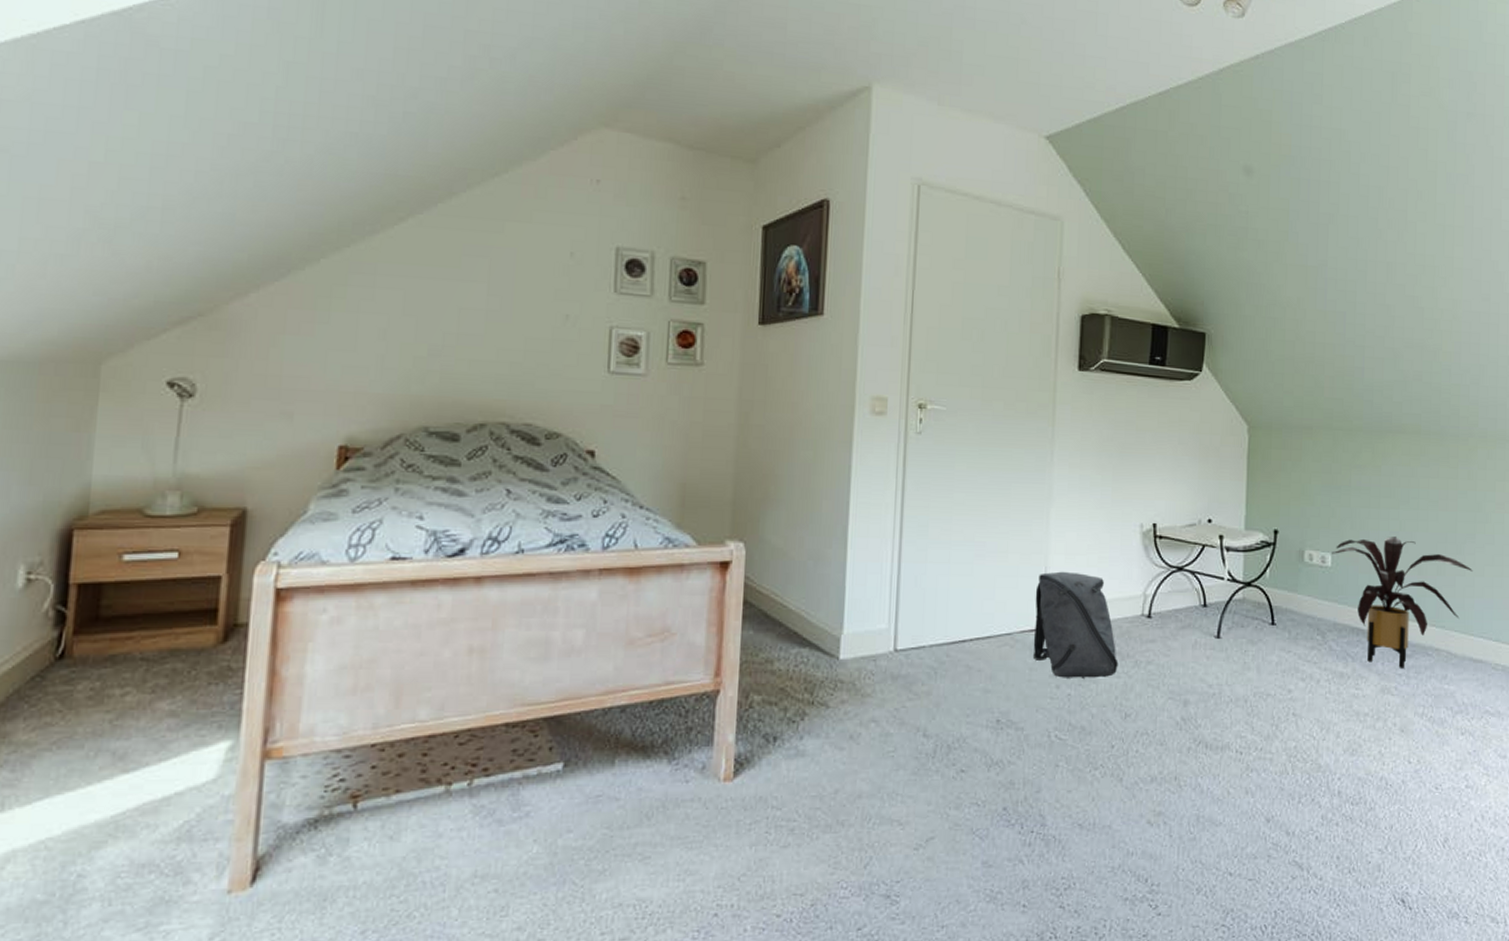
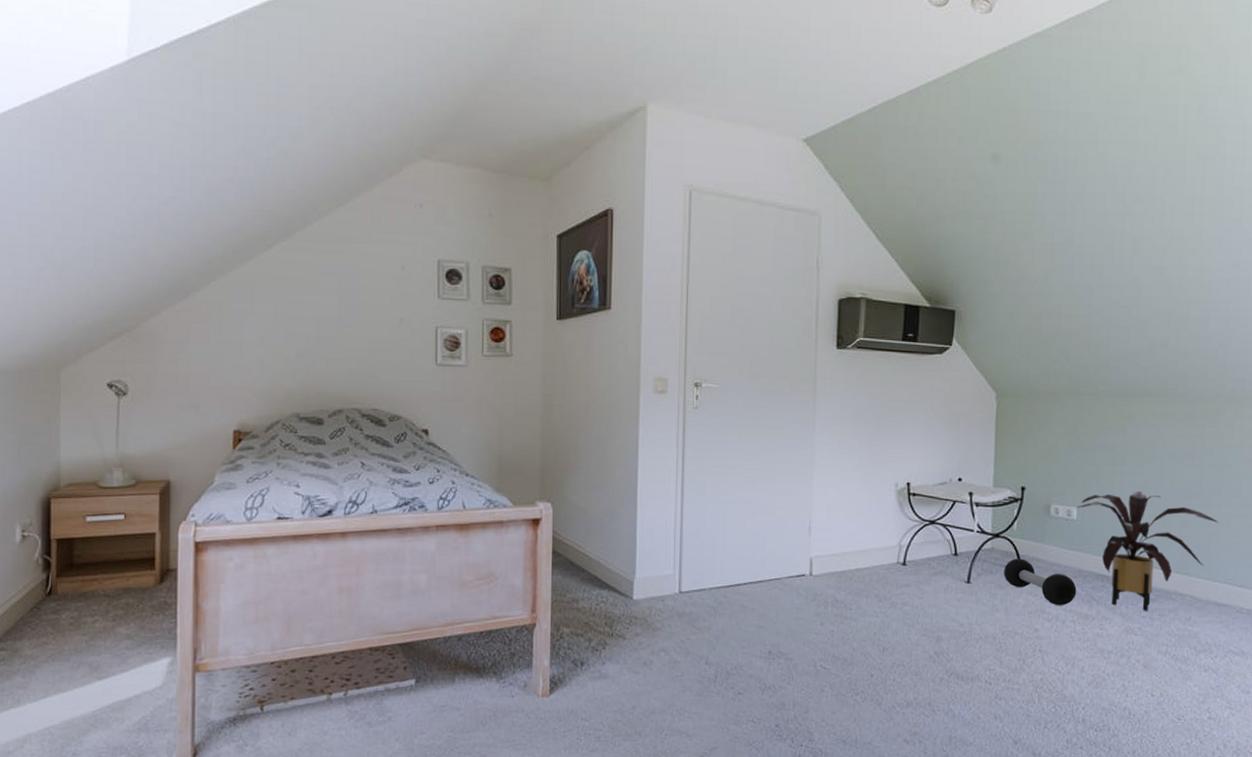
backpack: present [1032,571,1119,678] -> none [799,525,876,617]
dumbbell: none [1255,610,1332,664] -> present [1004,558,1077,606]

